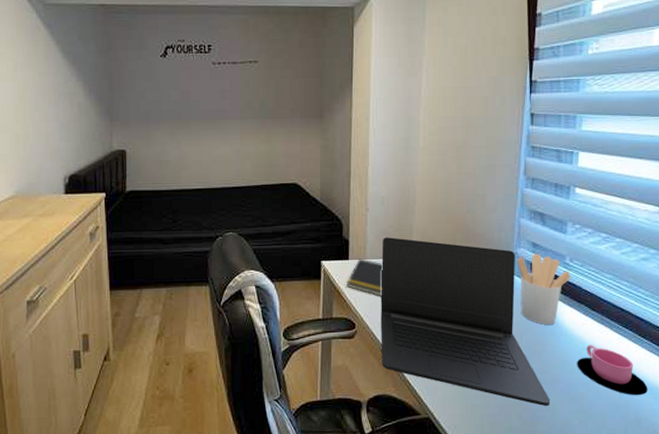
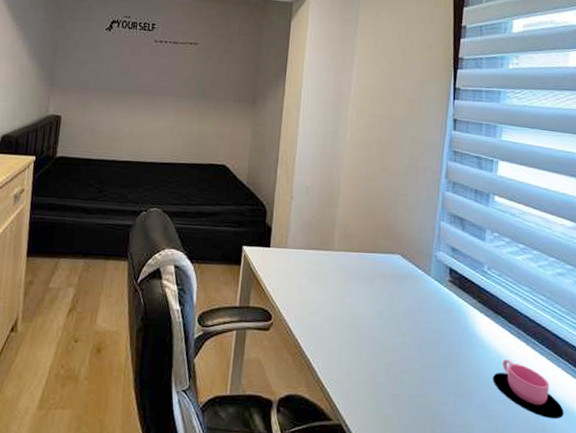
notepad: present [346,258,383,297] -> none [266,247,304,289]
laptop: present [380,237,550,407] -> none [295,228,465,423]
utensil holder: present [516,253,571,325] -> none [435,258,489,334]

